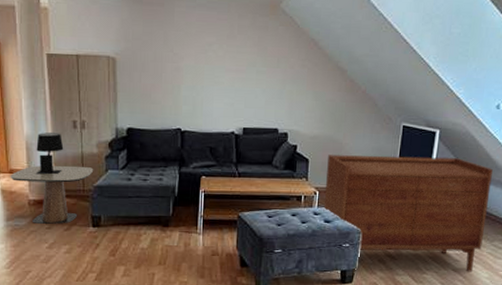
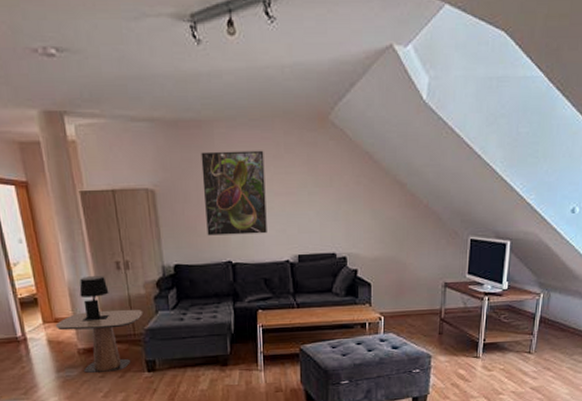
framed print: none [160,27,219,106] -> present [201,150,267,236]
sideboard: present [323,155,493,272] -> none [390,270,569,389]

